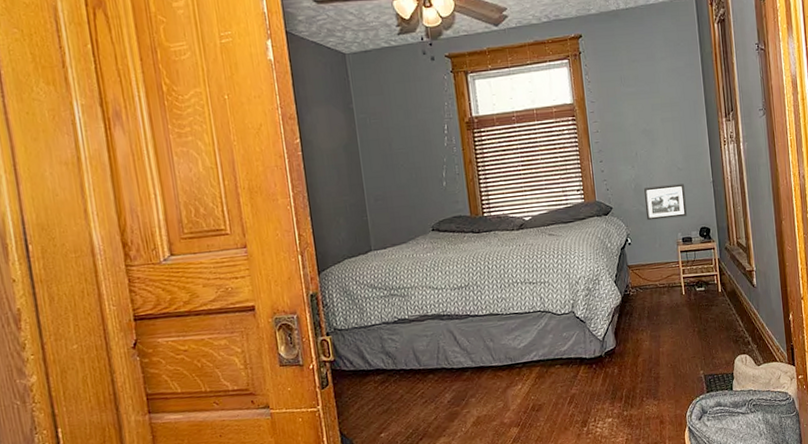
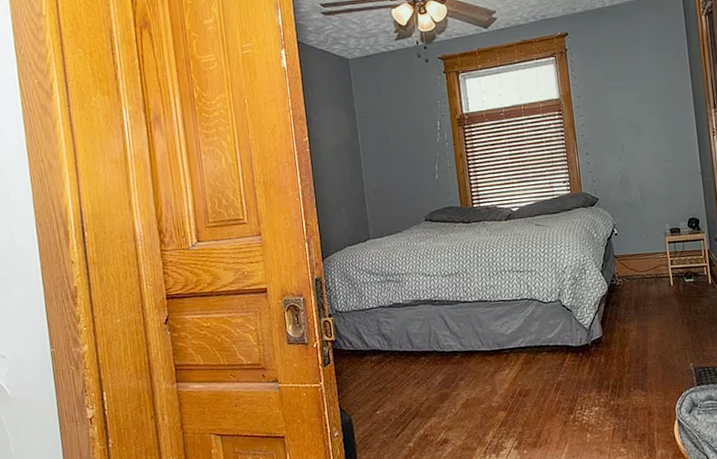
picture frame: present [643,184,687,221] -> none [630,175,675,212]

